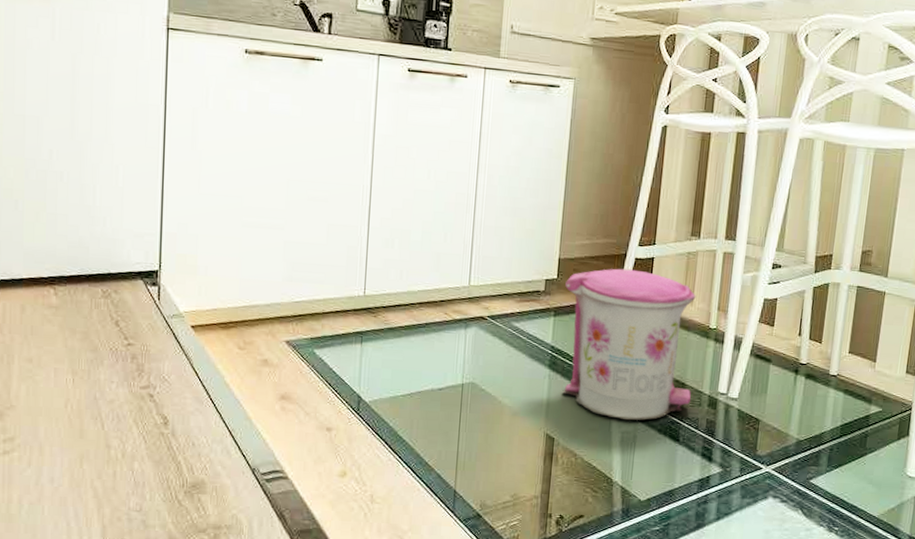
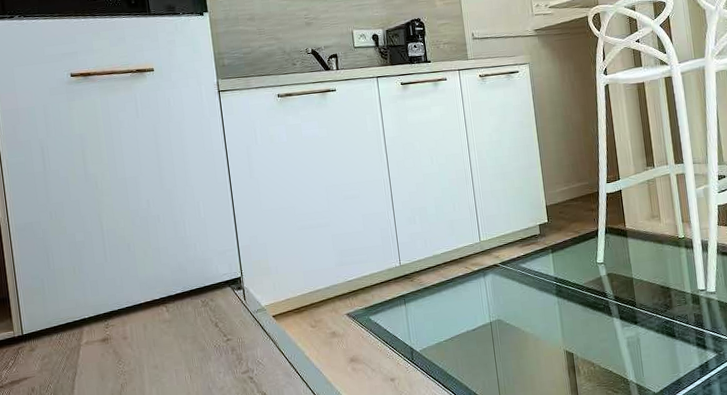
trash can: present [562,268,696,421] -> none [555,202,677,327]

